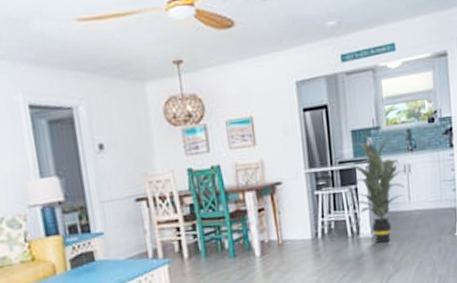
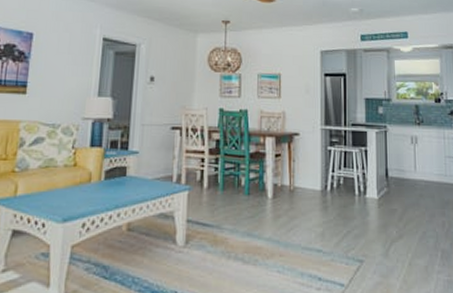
indoor plant: present [336,132,405,244] -> none [349,101,413,207]

